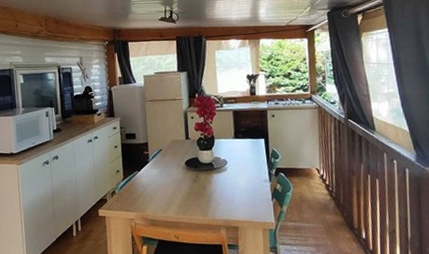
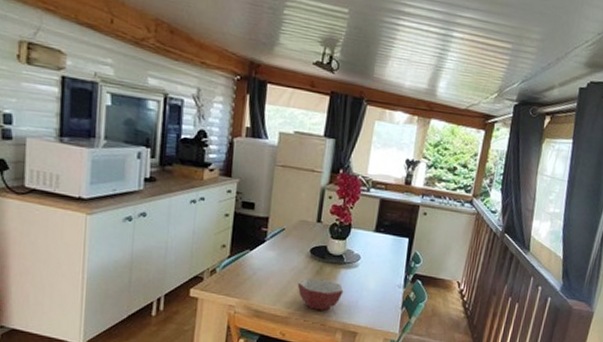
bowl: none [180,184,220,212] -> present [297,278,344,311]

